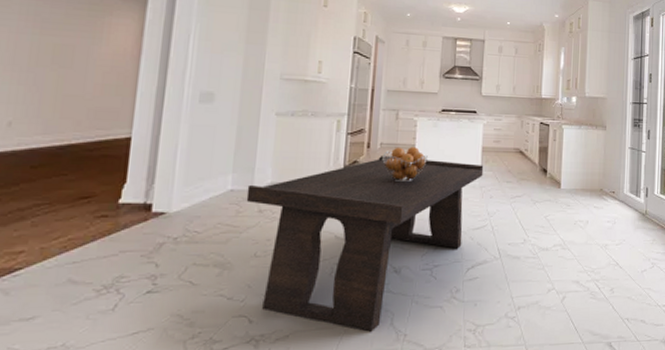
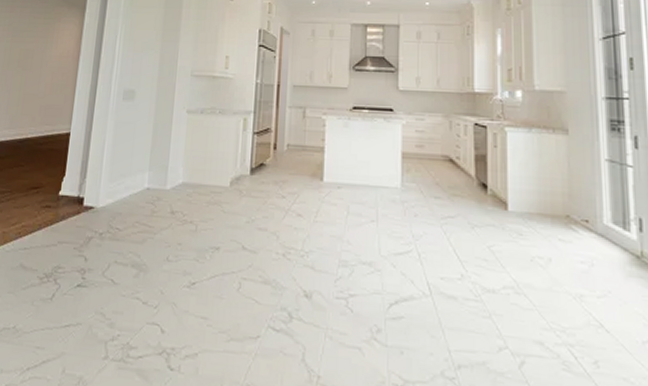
coffee table: present [246,156,484,333] -> none [160,159,405,367]
fruit basket: present [382,147,428,183] -> none [289,149,339,191]

